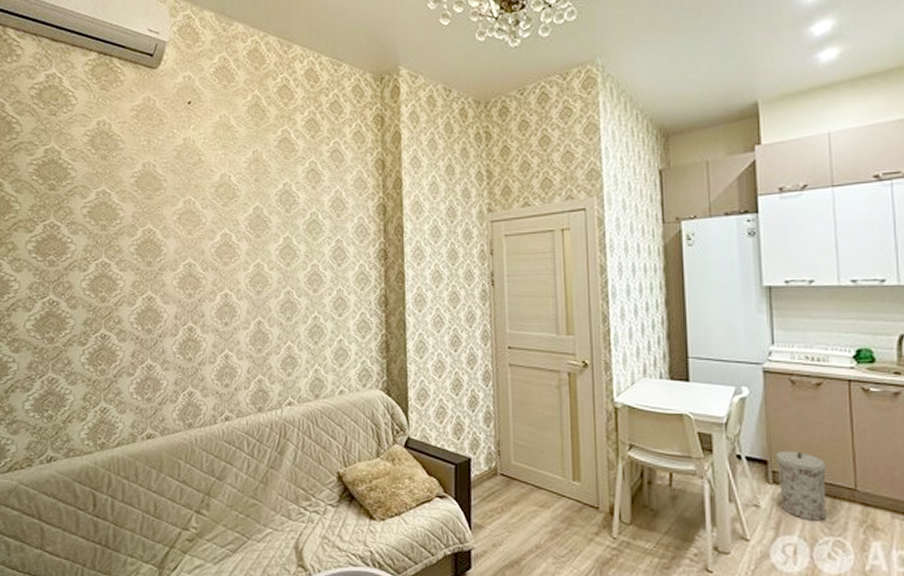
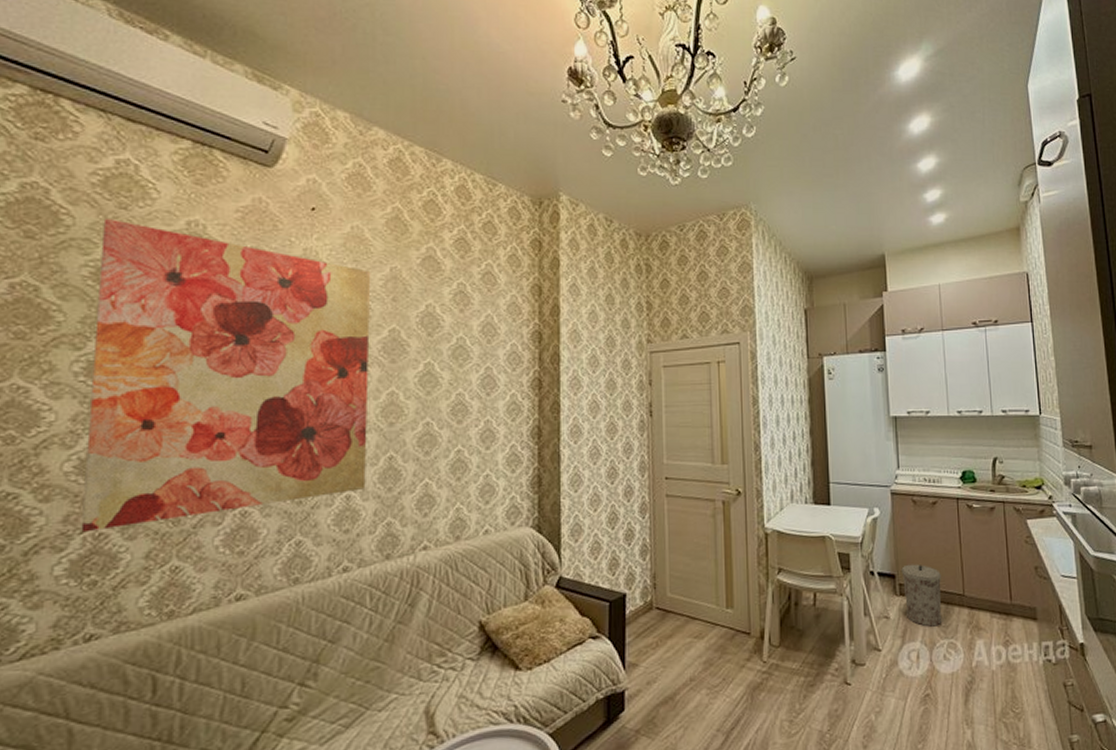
wall art: none [39,123,240,377] -> present [81,218,371,533]

